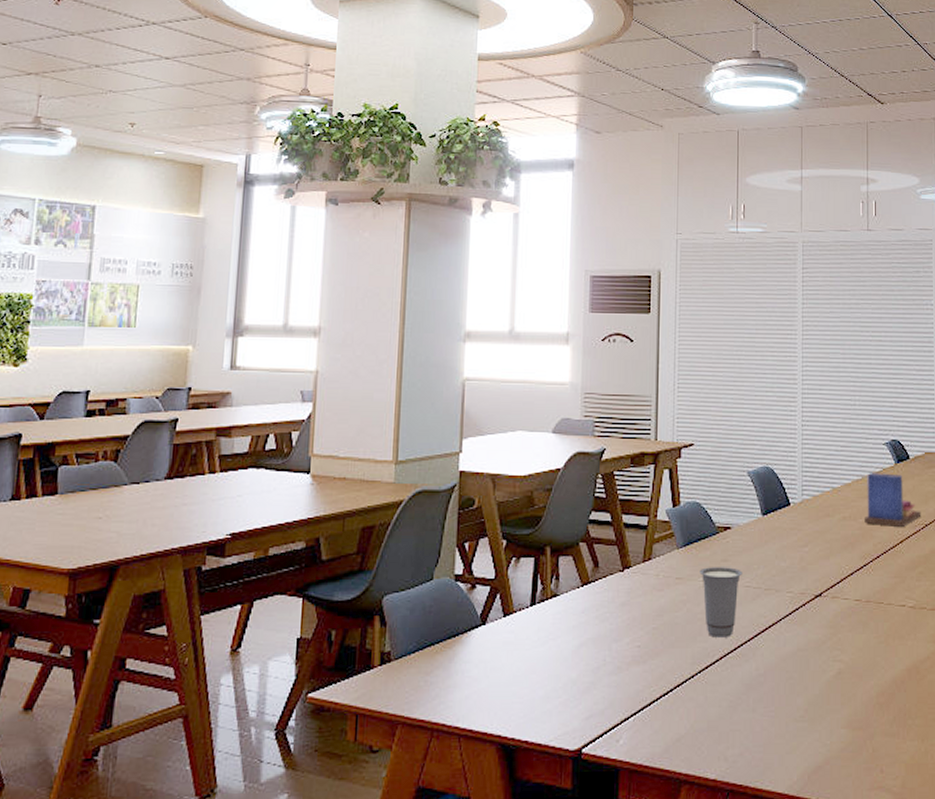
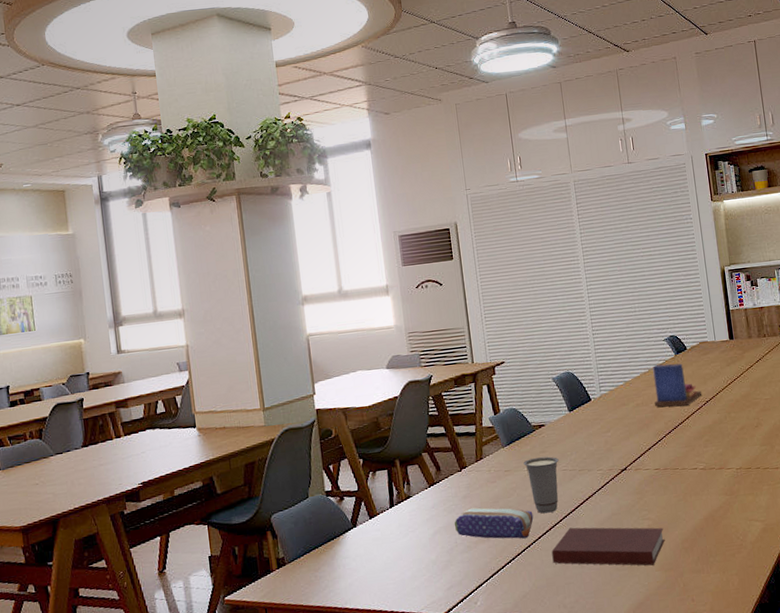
pencil case: none [605,618,703,666] -> present [454,507,534,539]
notebook: none [719,659,857,720] -> present [551,527,665,566]

